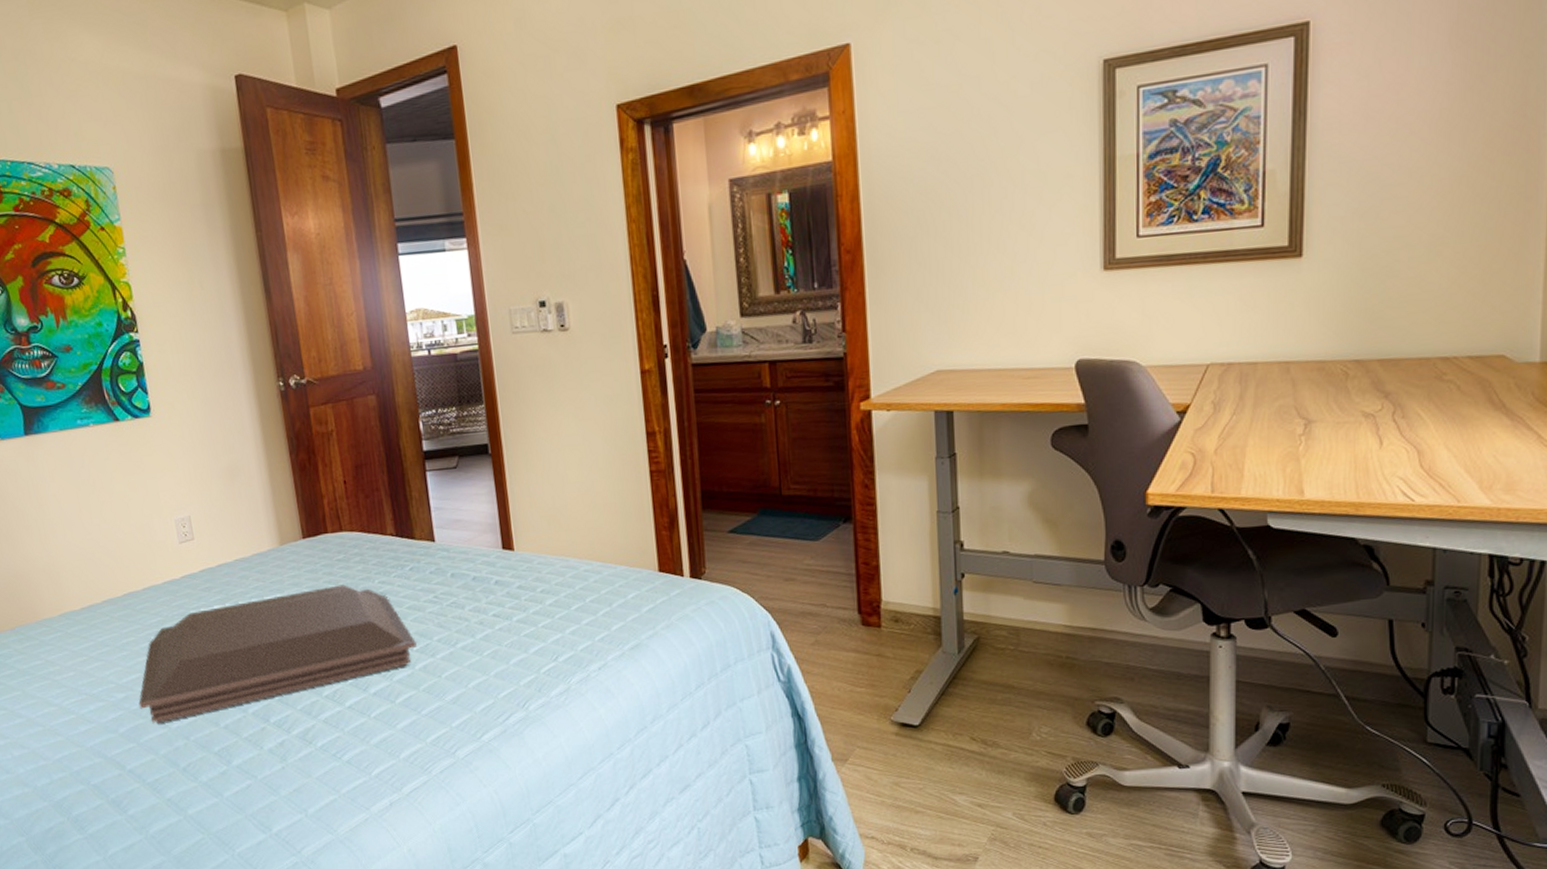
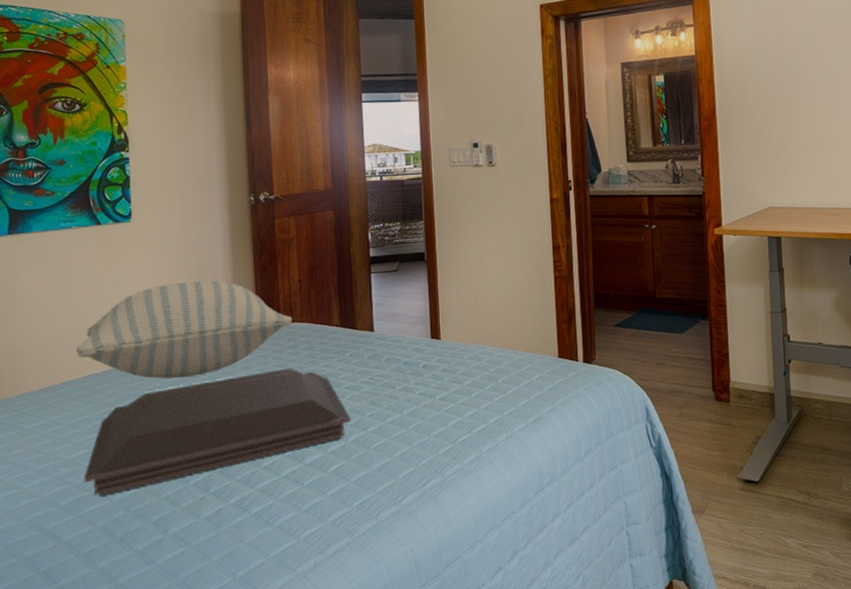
pillow: none [112,483,341,597] -> present [75,280,293,379]

